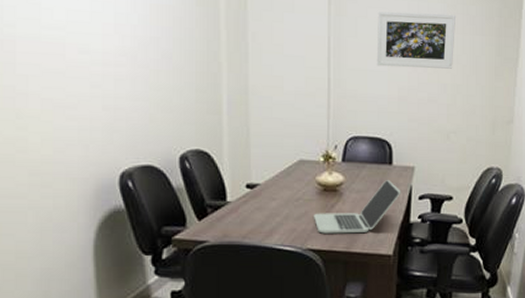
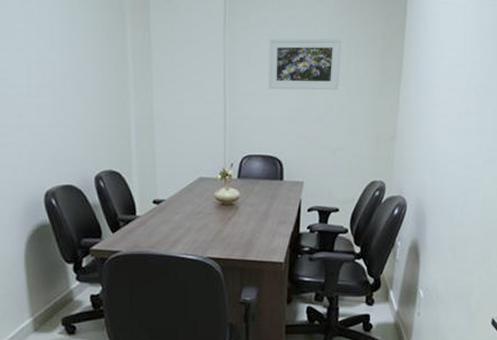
laptop: present [314,180,401,234] -> none [213,194,292,244]

